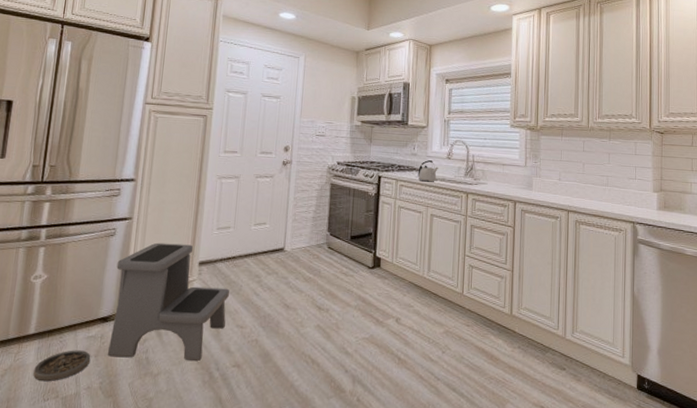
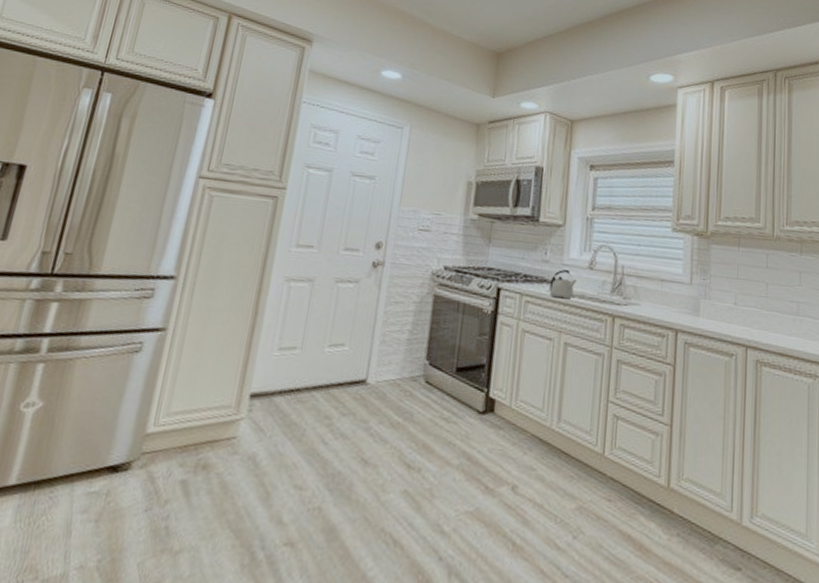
pet bowl: present [33,350,91,381] -> none [6,510,90,555]
step stool: present [107,242,229,361] -> none [112,364,288,534]

